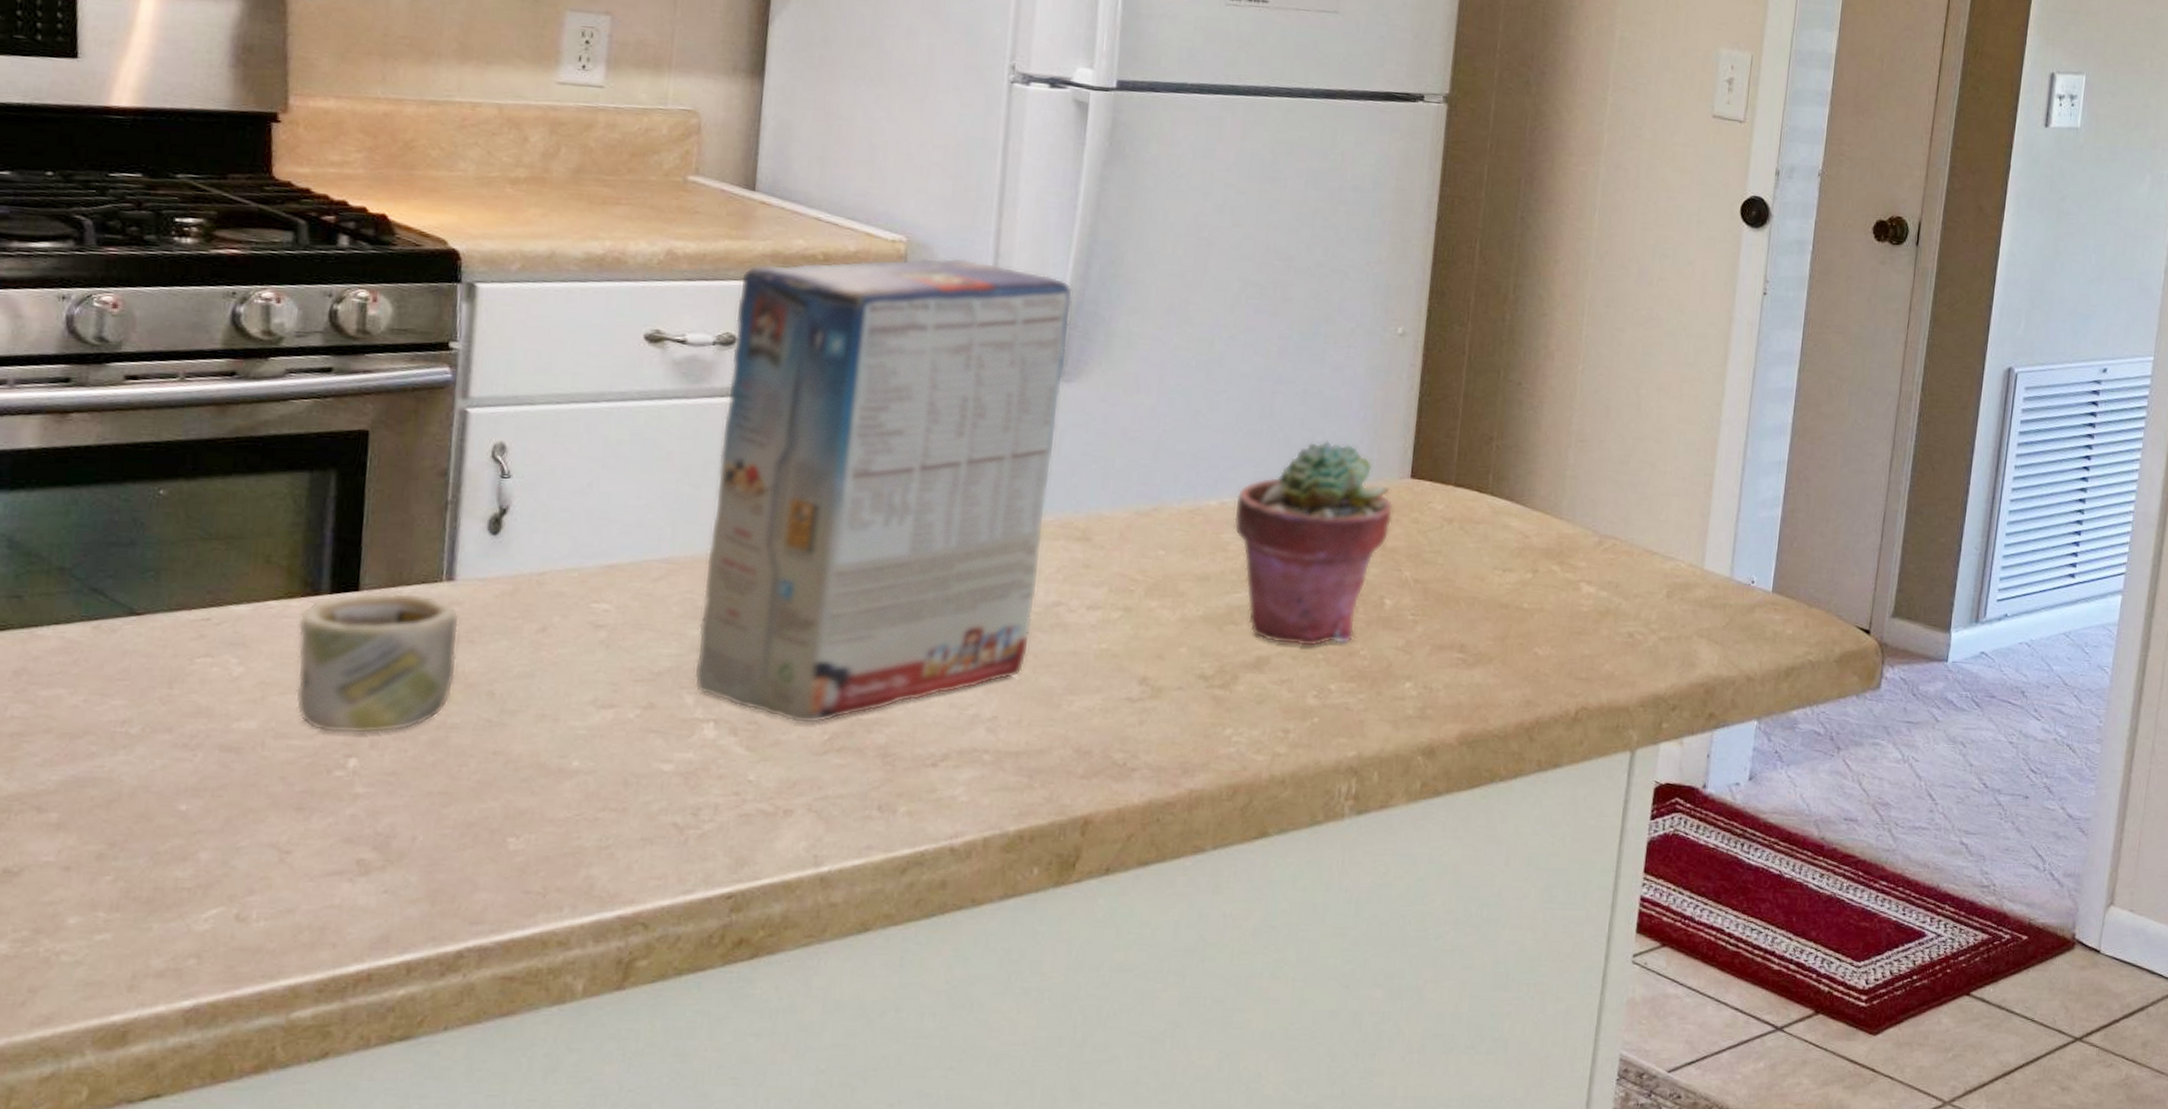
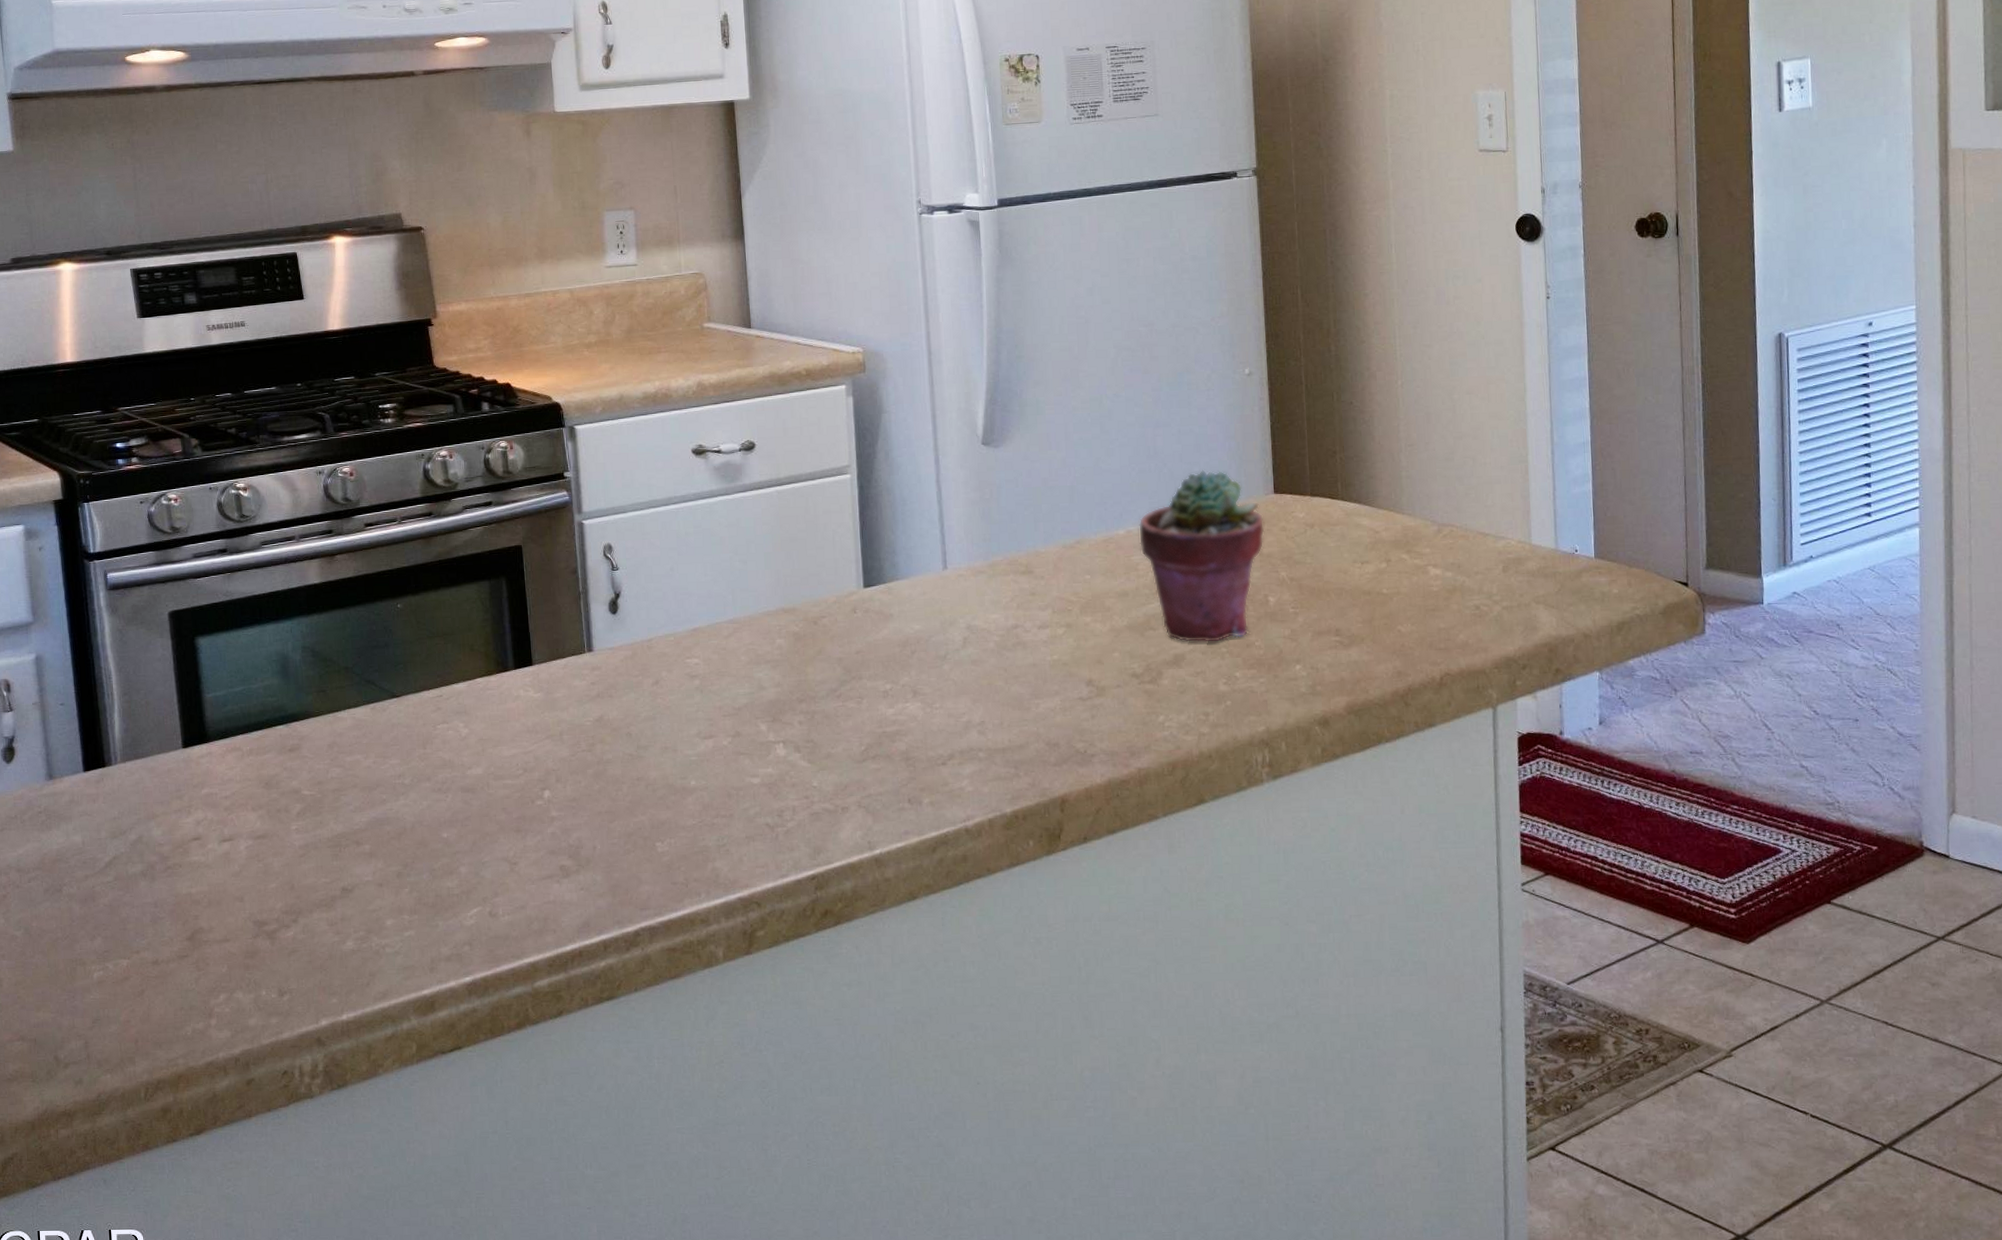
cereal box: present [295,257,1073,734] -> none [497,359,1000,773]

